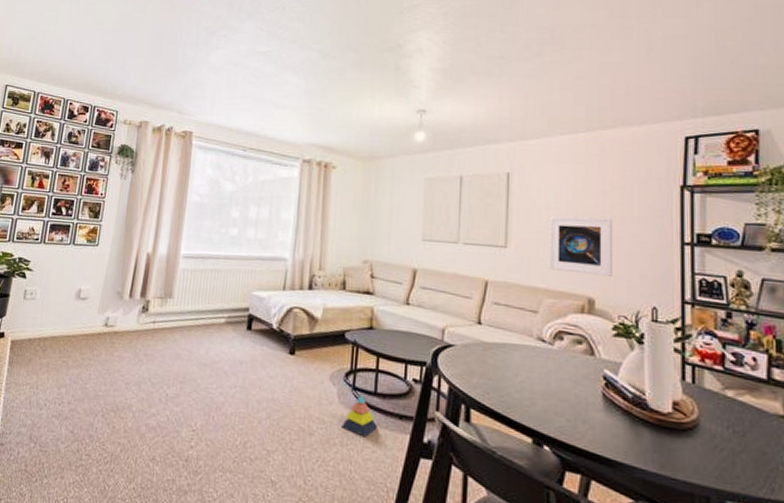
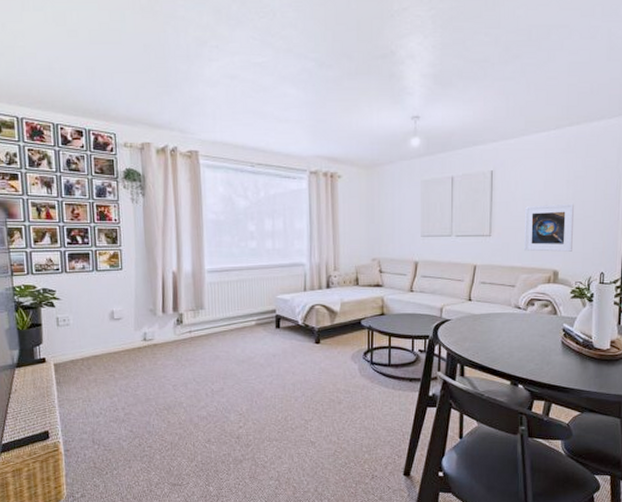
stacking toy: present [342,394,377,438] -> none [364,367,392,399]

